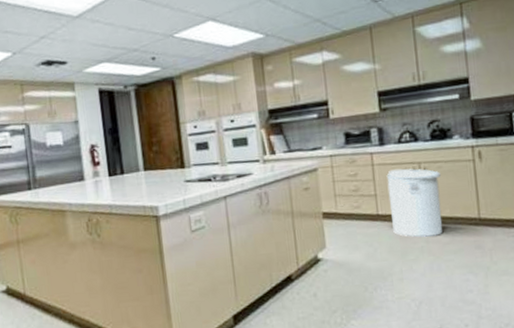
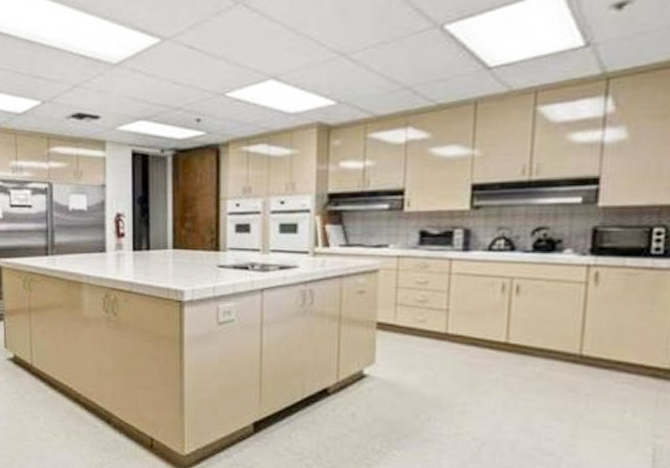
can: present [386,168,443,238] -> none [463,282,539,368]

